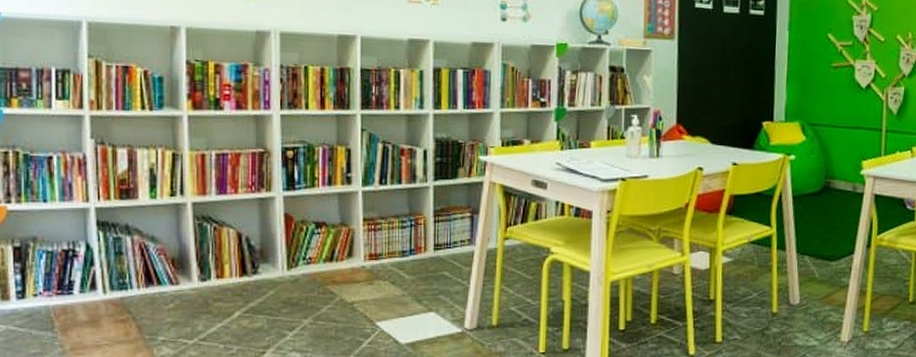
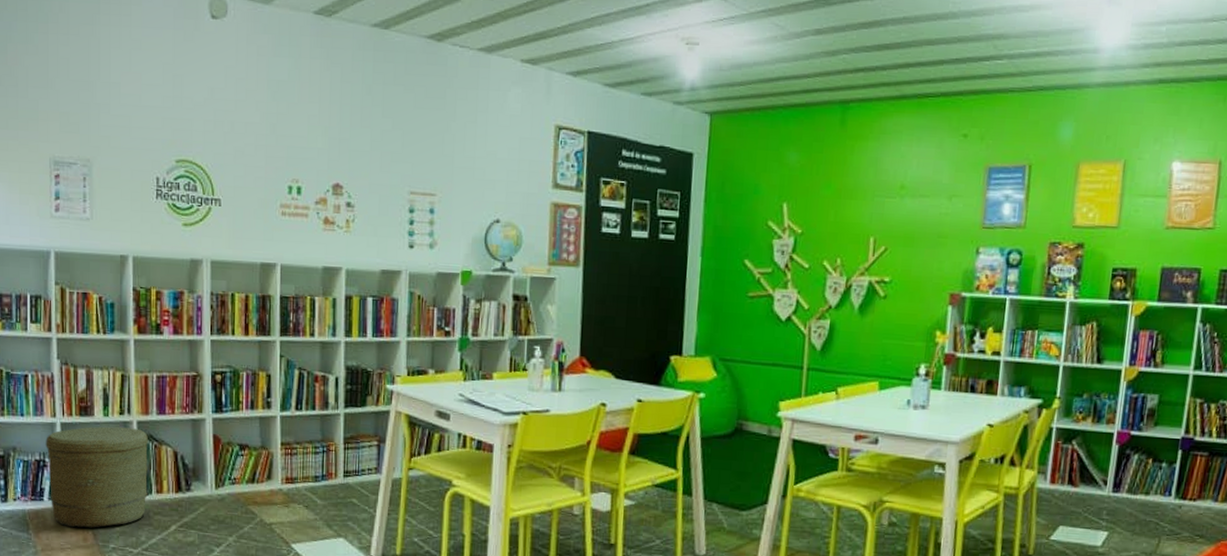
woven basket: none [76,210,205,322] -> present [46,426,148,528]

